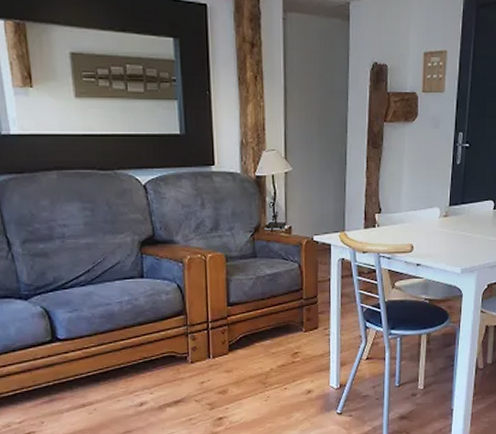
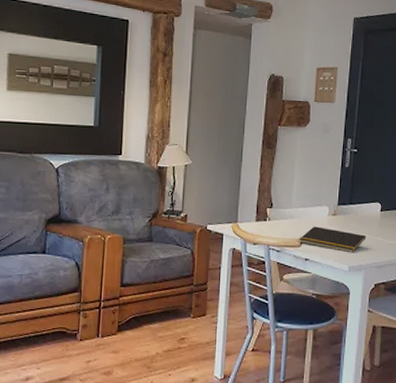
notepad: none [409,229,479,255] -> present [298,226,366,253]

